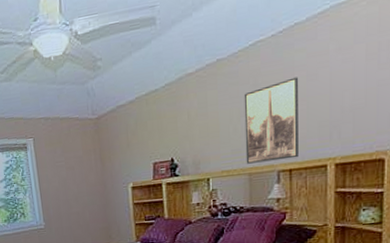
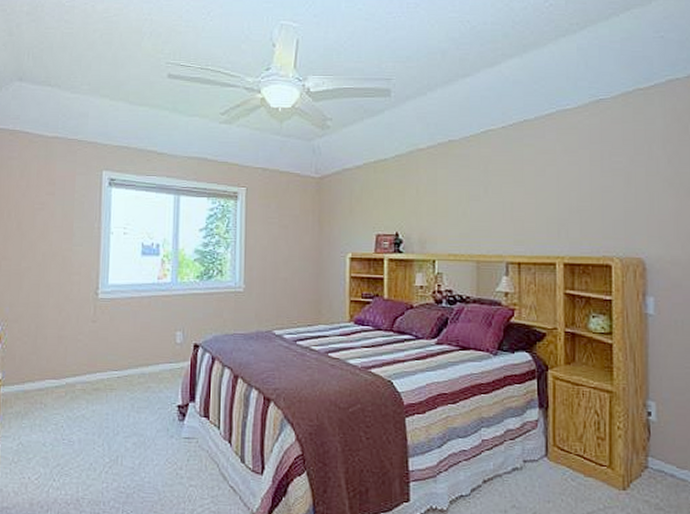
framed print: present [244,77,299,164] -> none [474,170,527,251]

